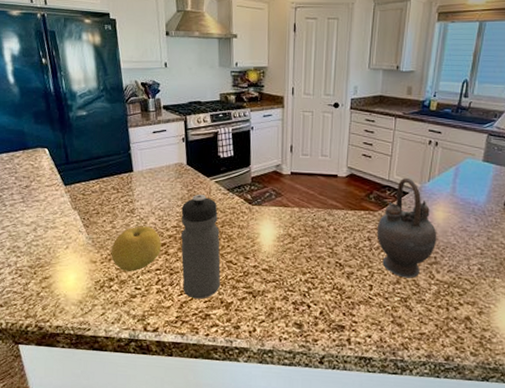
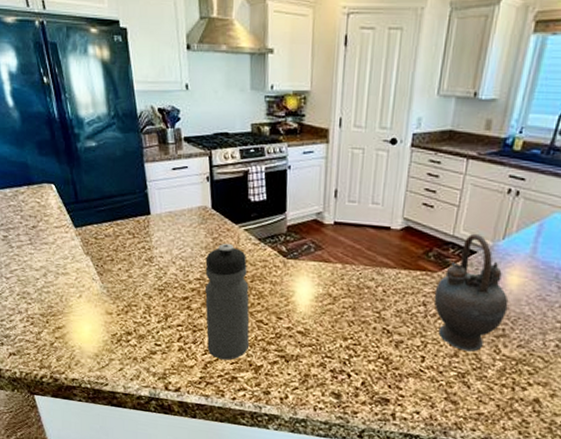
fruit: present [111,226,161,272] -> none [128,276,183,326]

